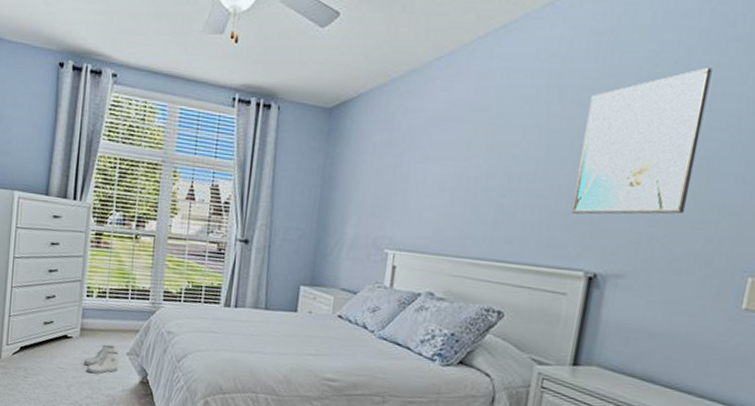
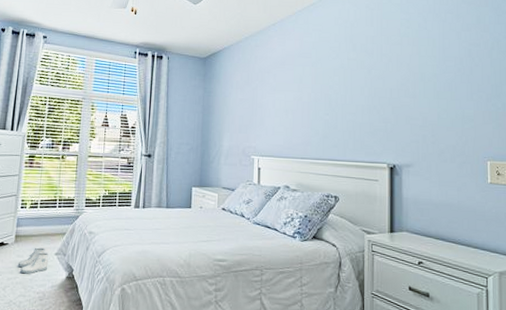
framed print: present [572,68,712,215] -> none [373,29,442,124]

